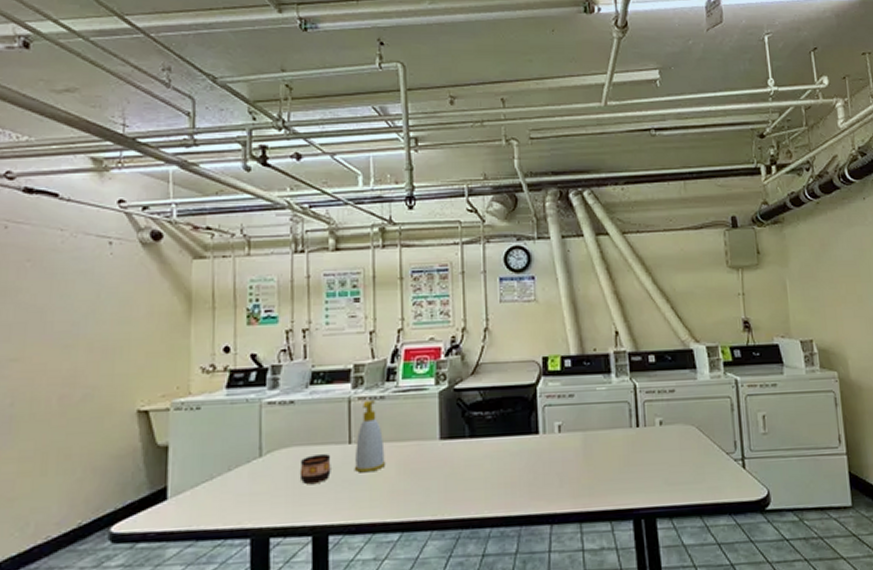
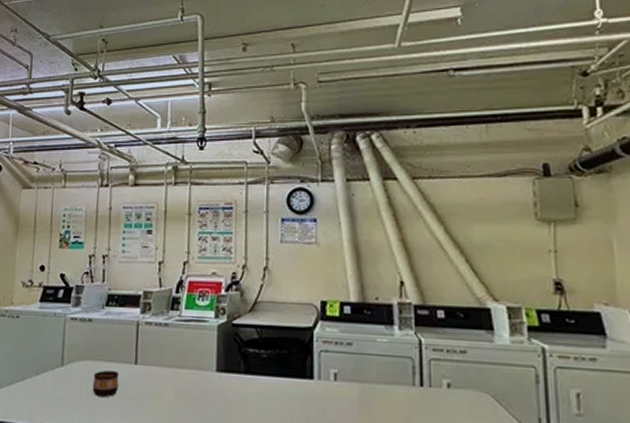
soap bottle: present [354,401,385,473] -> none [138,326,166,394]

